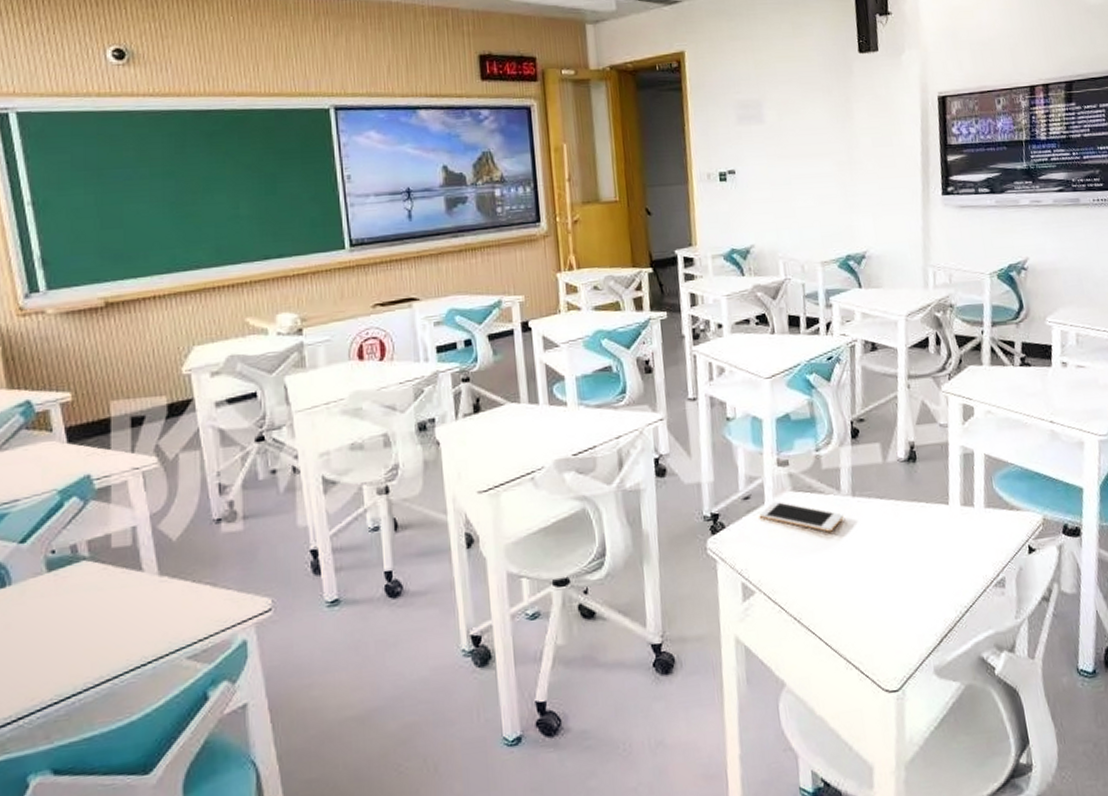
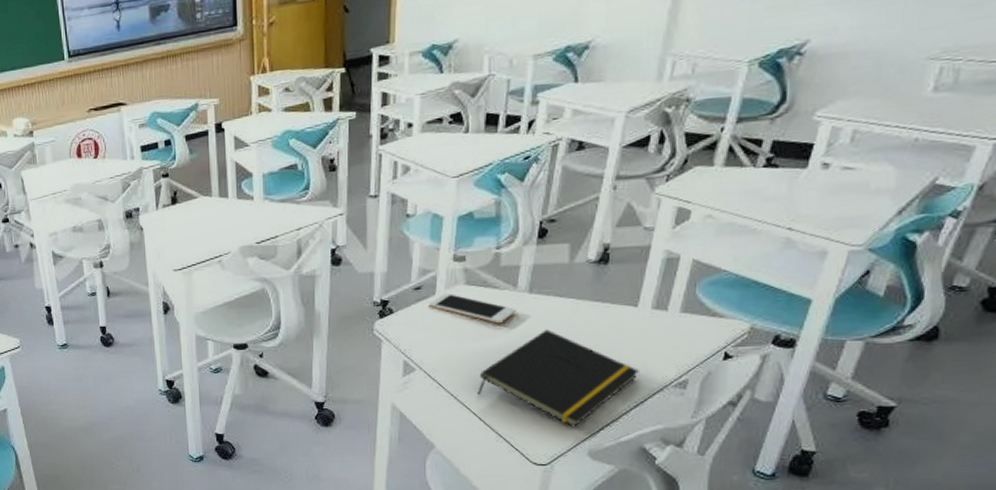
notepad: none [818,534,963,643] -> present [477,329,639,428]

